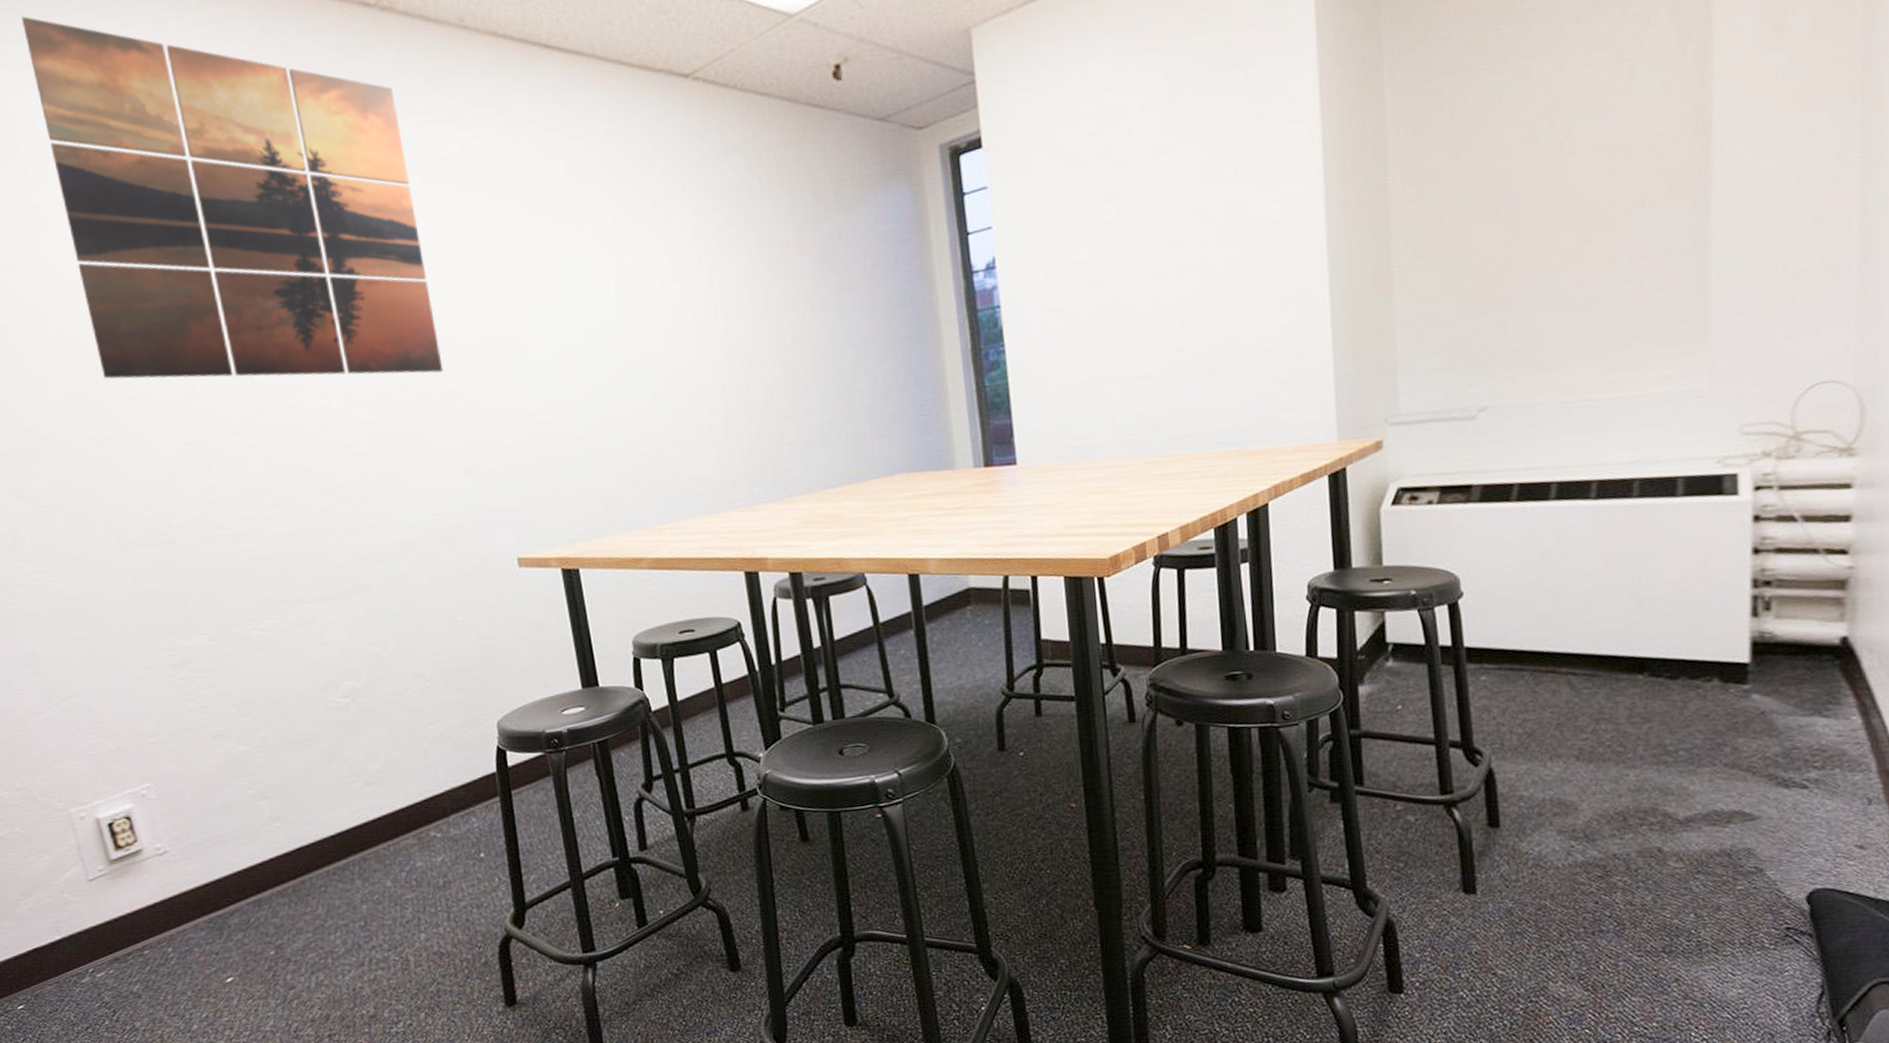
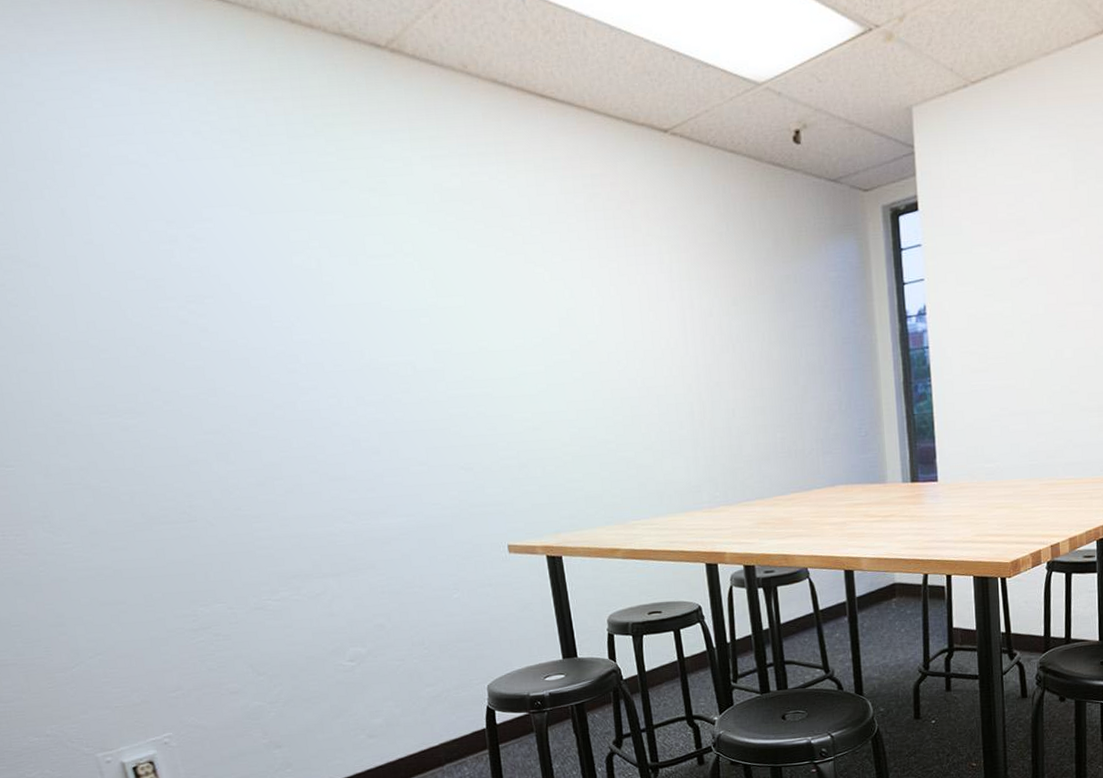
wall art: present [21,16,444,379] -> none [49,32,444,381]

